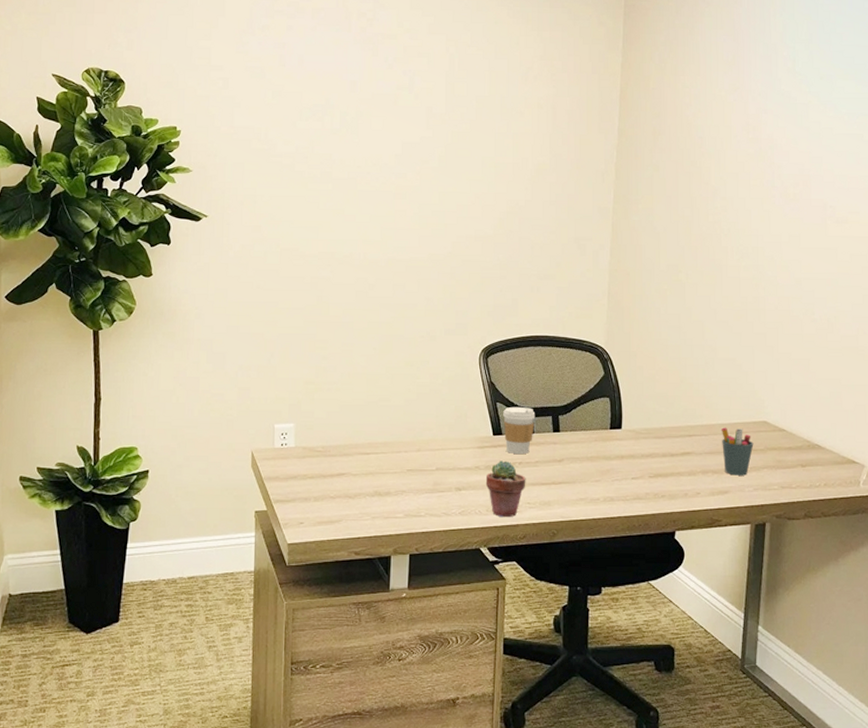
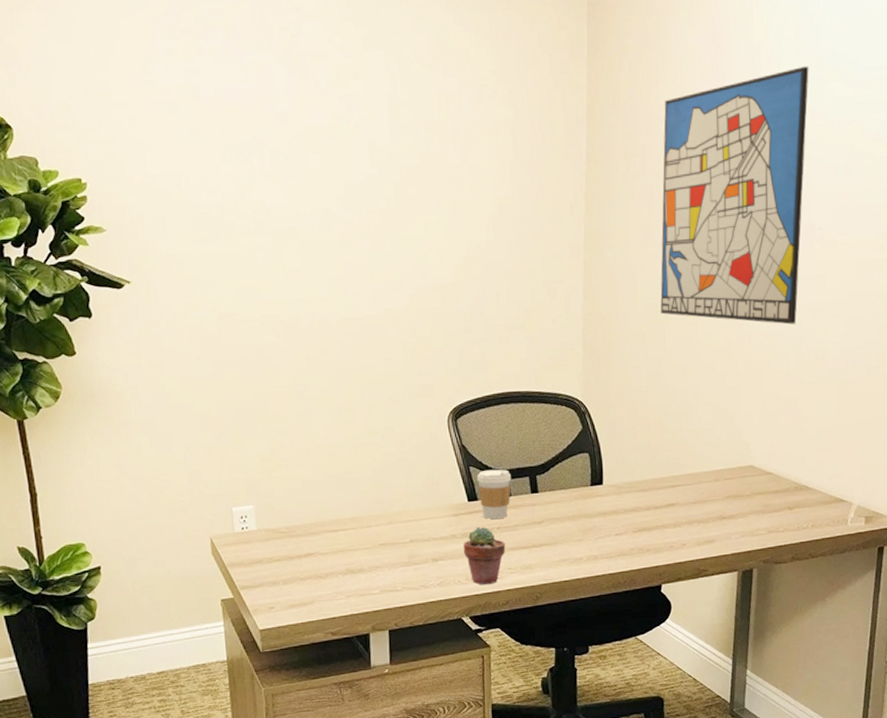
wall art: none [682,65,821,291] -> present [660,66,809,325]
pen holder: present [721,427,754,476] -> none [705,475,740,524]

